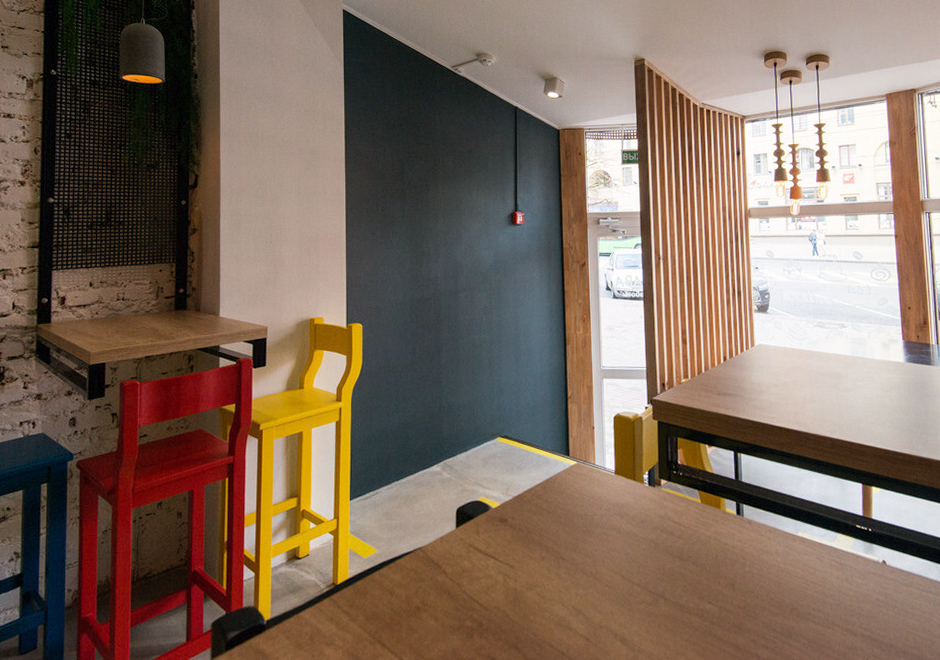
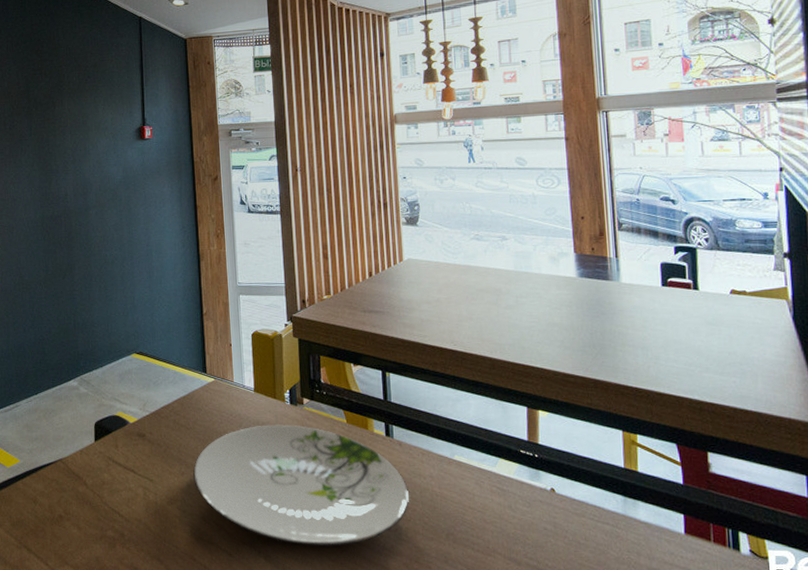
plate: none [554,506,757,627] -> present [193,424,409,546]

